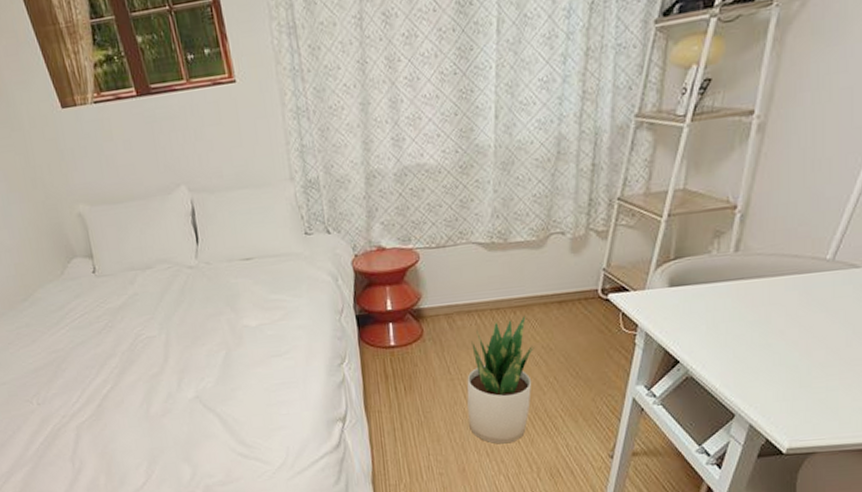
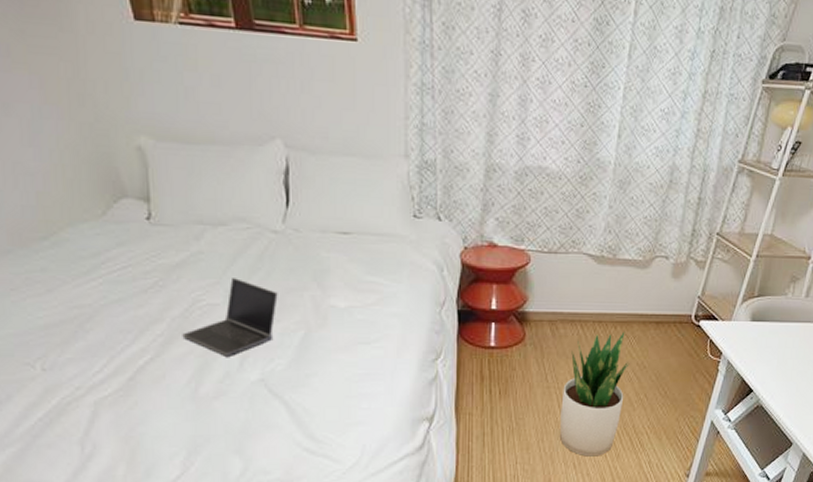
laptop computer: none [131,312,201,380] -> present [182,278,278,356]

